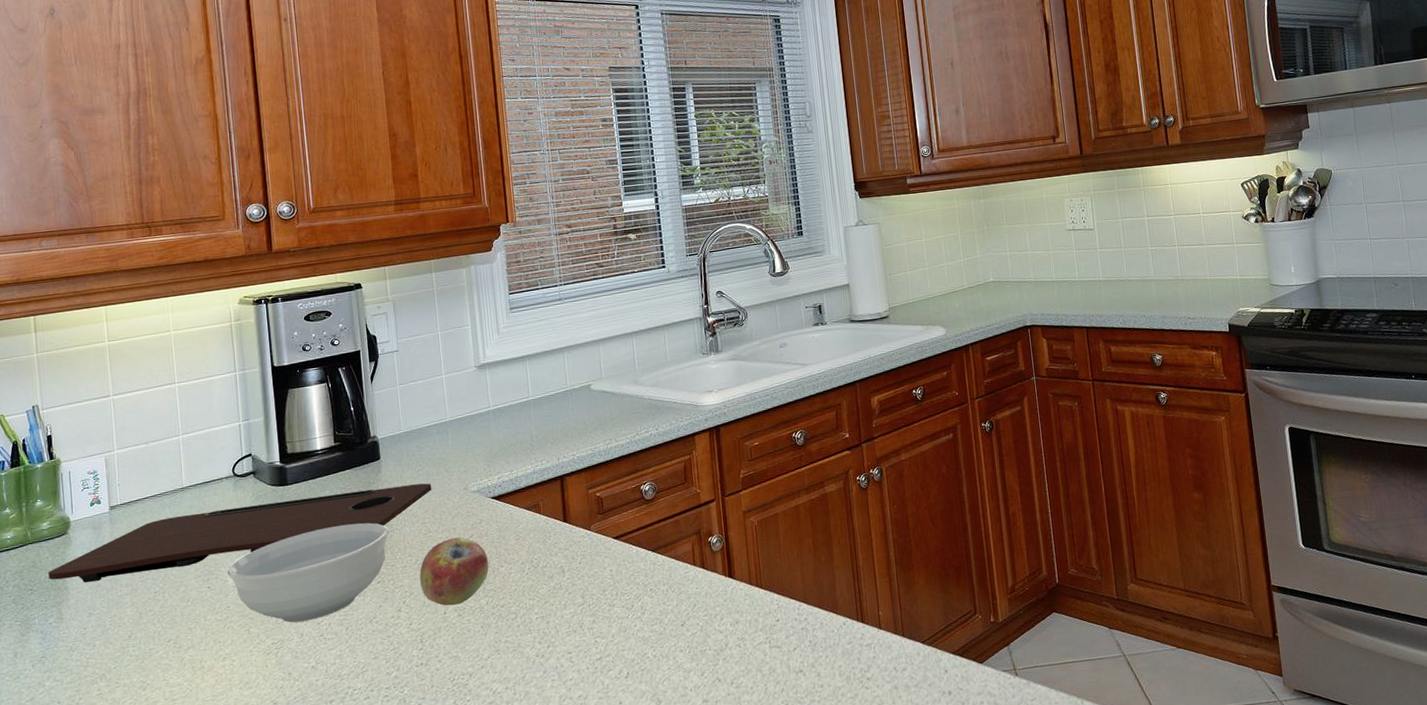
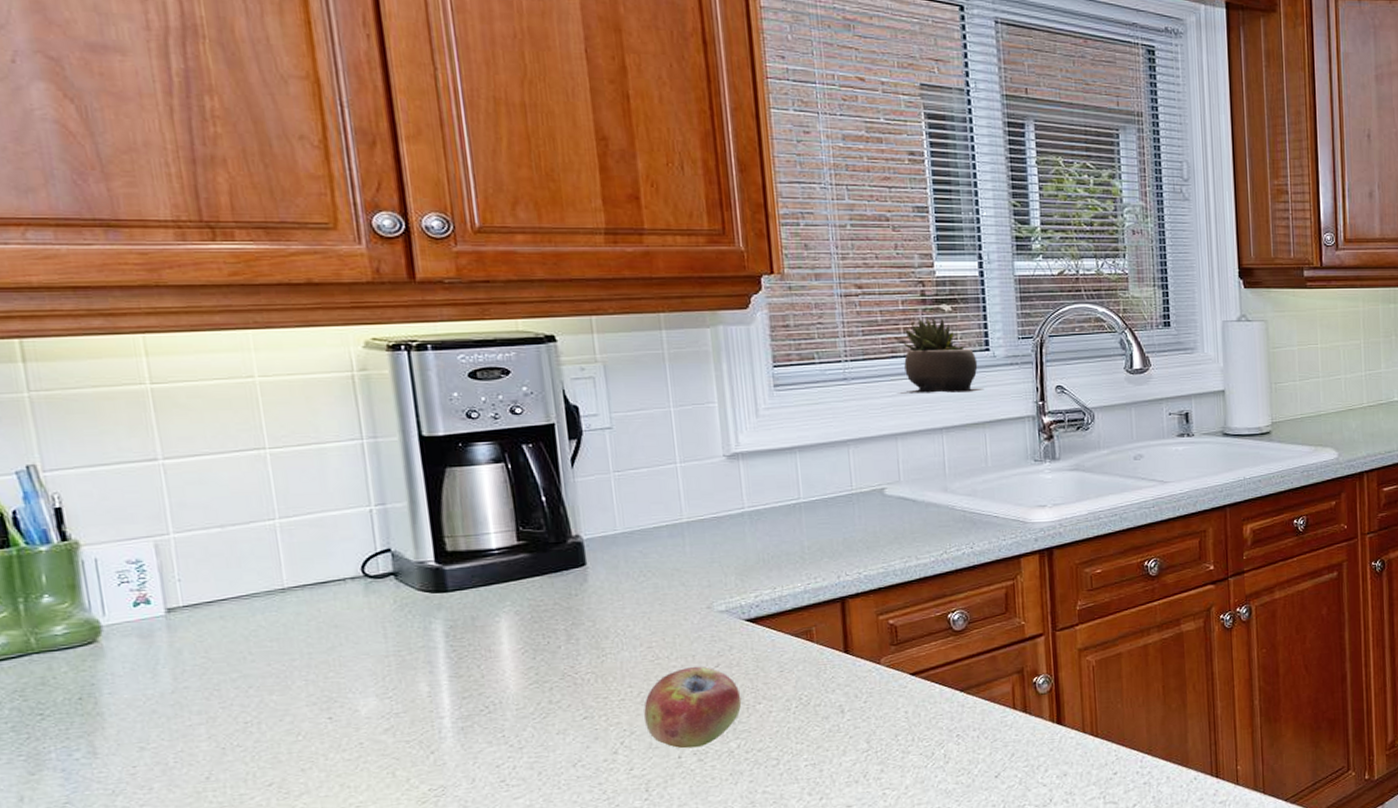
cutting board: present [48,483,432,582] -> none [68,598,662,707]
bowl: present [227,522,389,623] -> none [357,643,599,765]
succulent plant: none [597,245,662,308] -> present [896,318,984,394]

